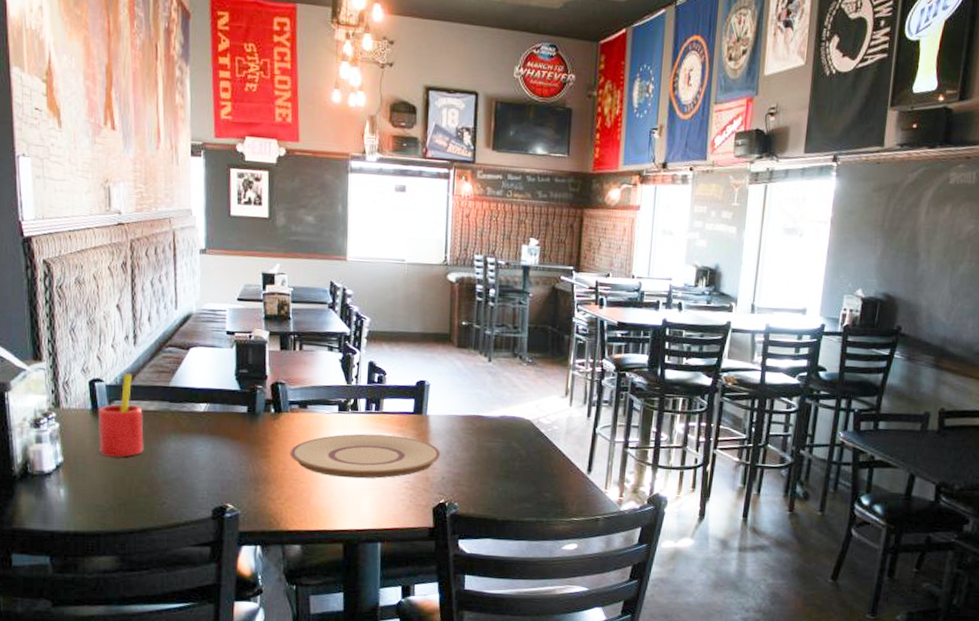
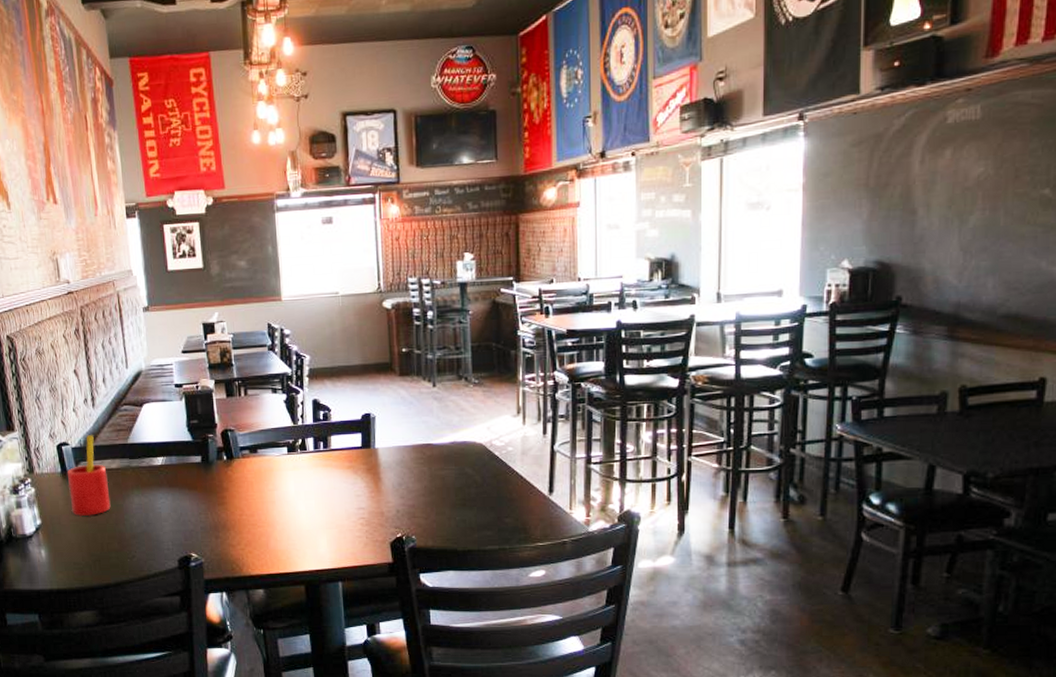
plate: present [290,433,442,479] -> none [245,472,394,519]

